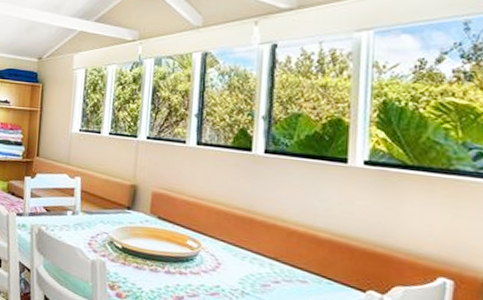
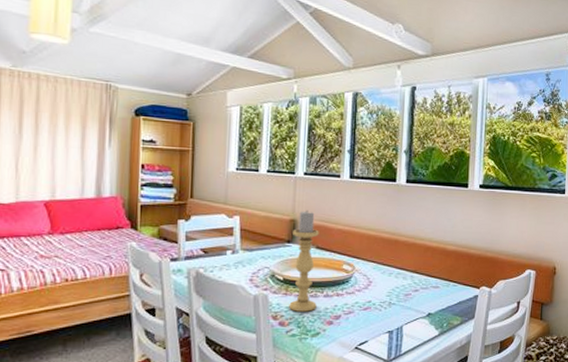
candle holder: none [127,177,161,287] -> present [289,211,319,312]

